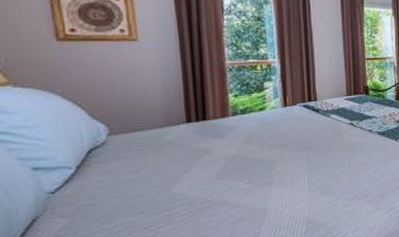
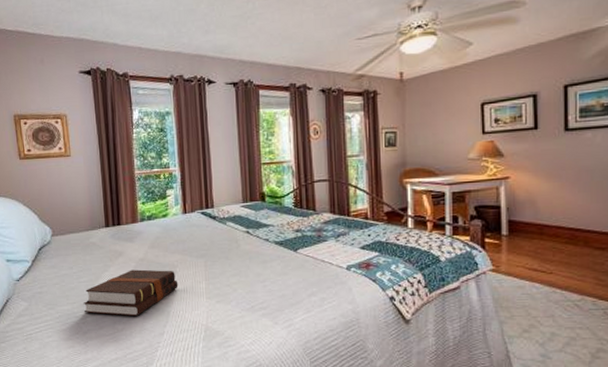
hardback book: none [154,166,277,223] -> present [83,269,179,316]

